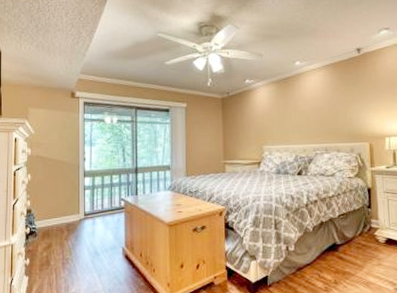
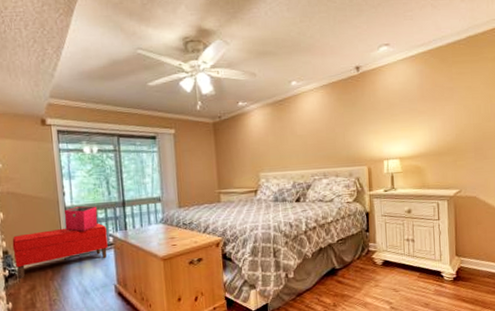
bench: none [35,187,120,236] -> present [12,223,108,279]
storage bin: none [83,171,112,195] -> present [64,206,98,232]

